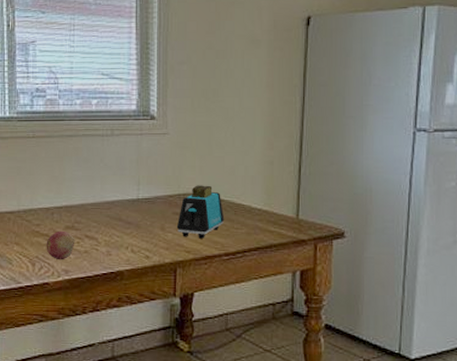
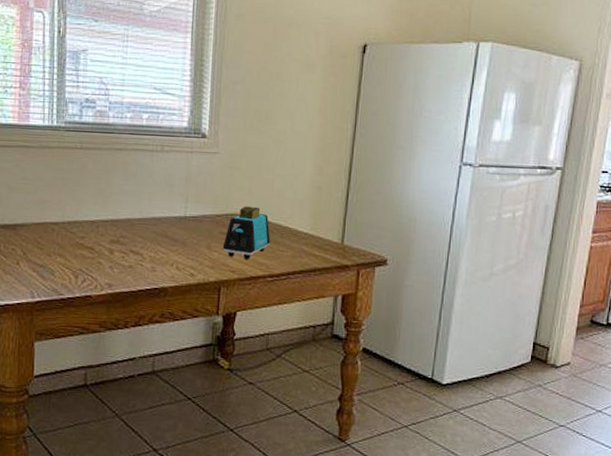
fruit: present [46,230,75,260] -> none [90,244,120,274]

